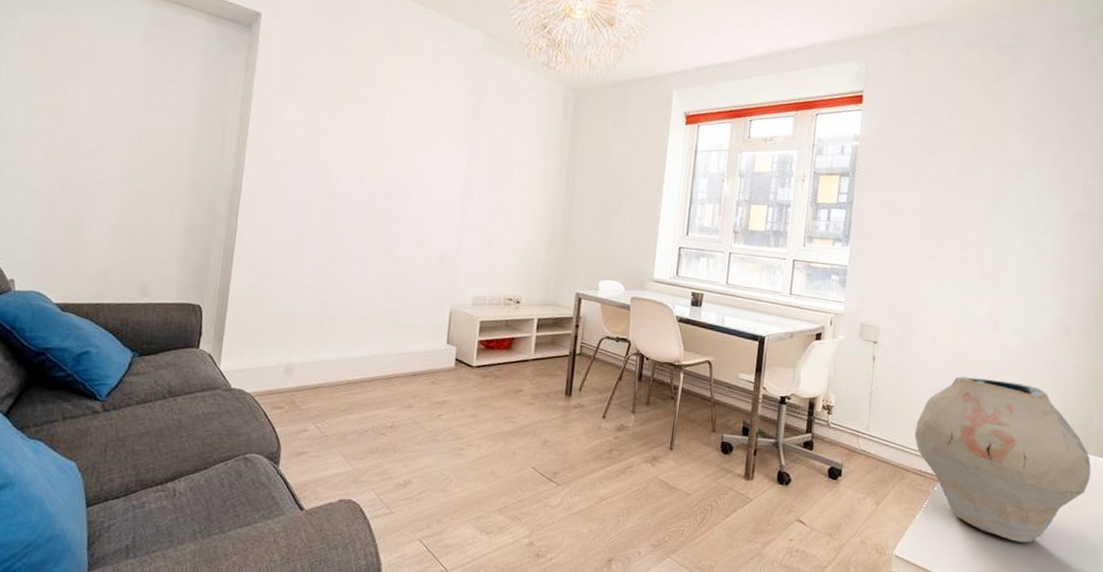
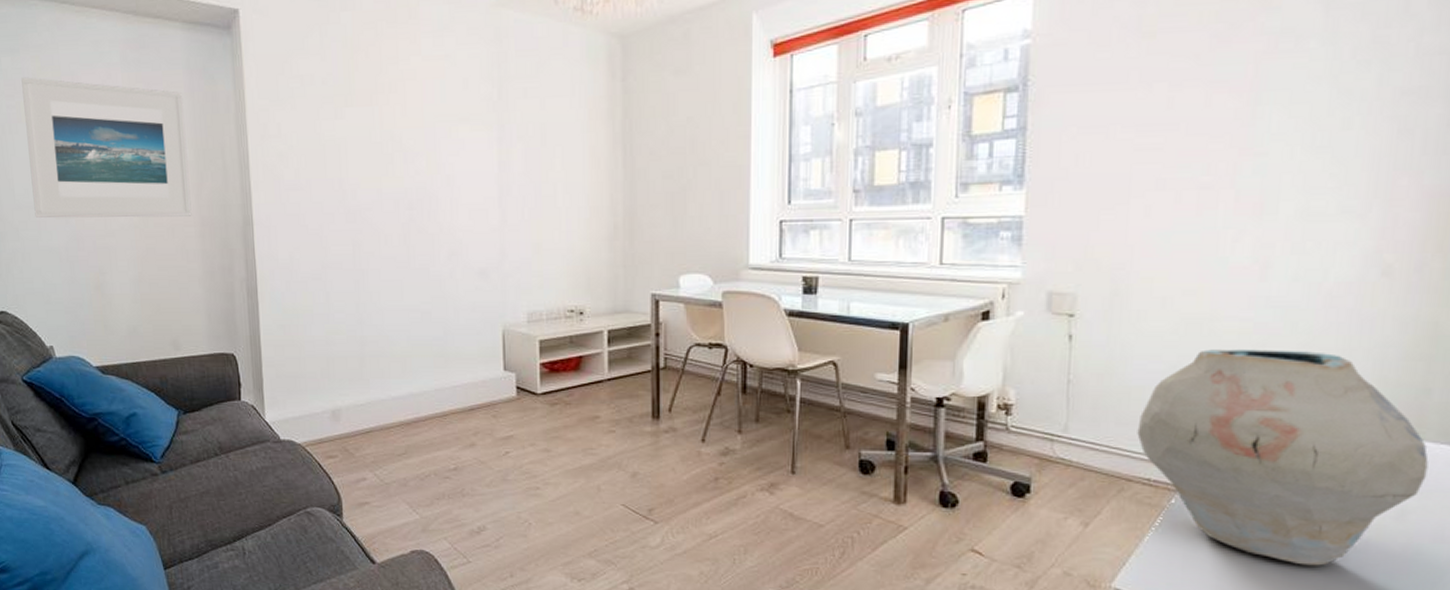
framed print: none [23,33,196,178] -> present [21,77,192,218]

